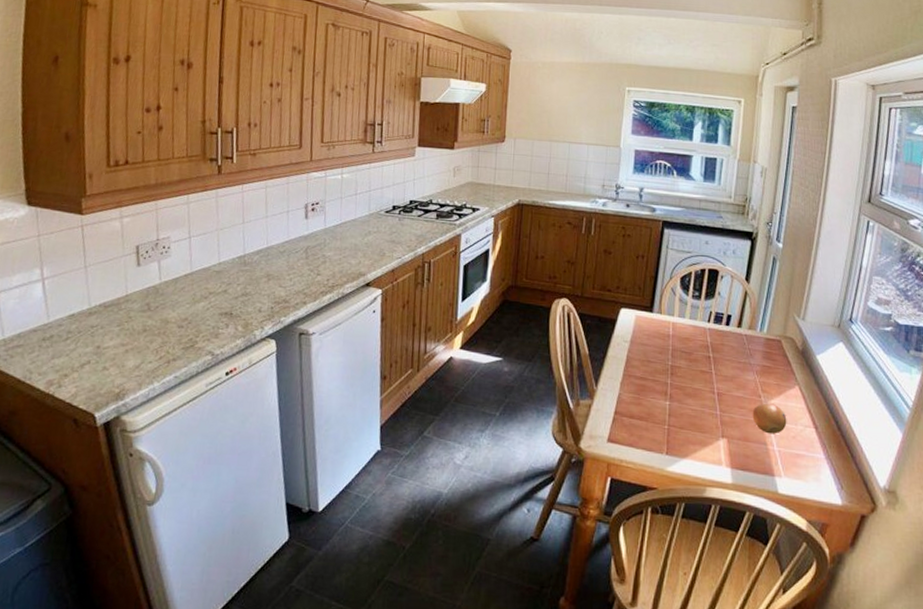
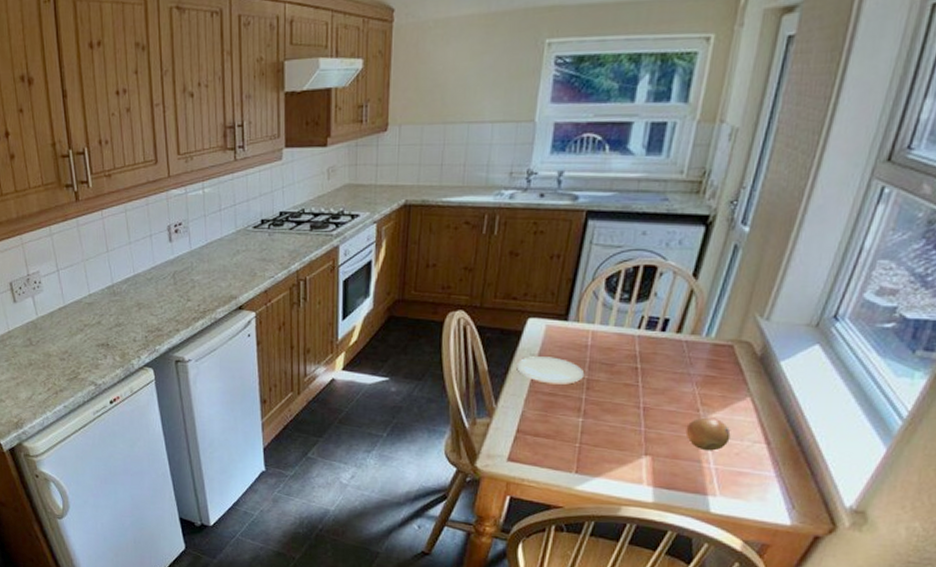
plate: none [613,343,669,370] -> present [516,356,585,385]

